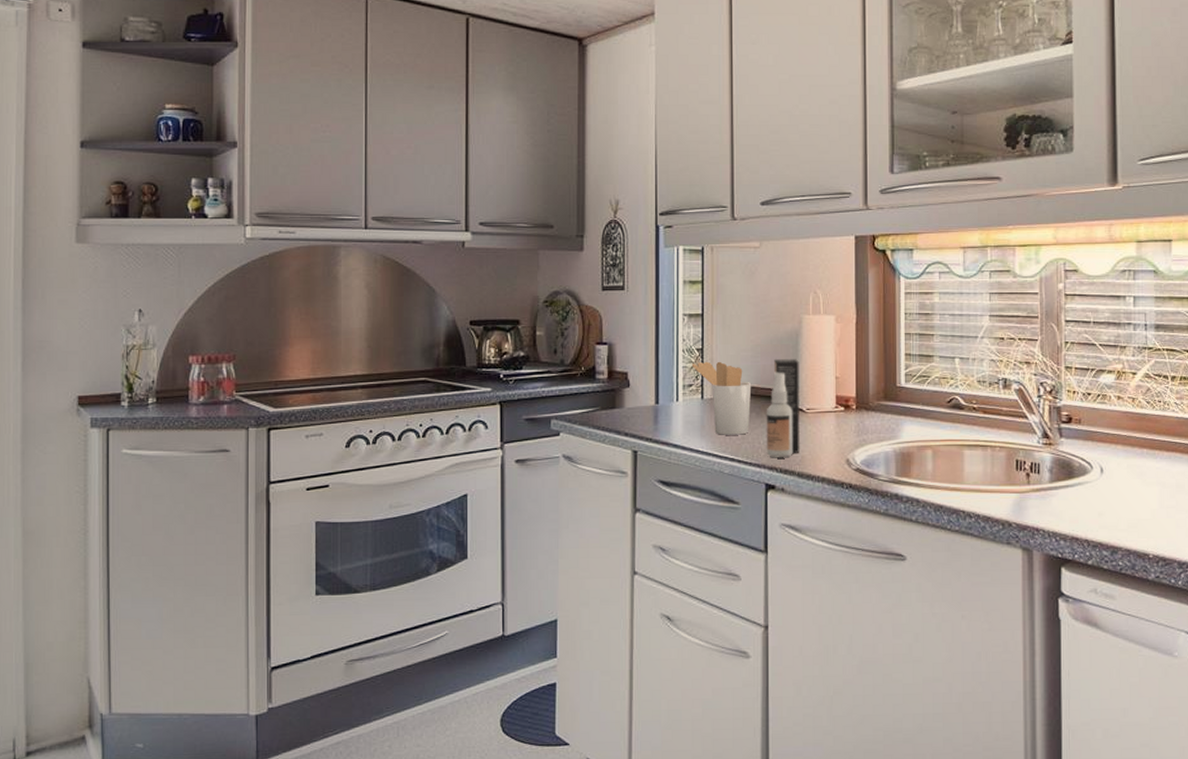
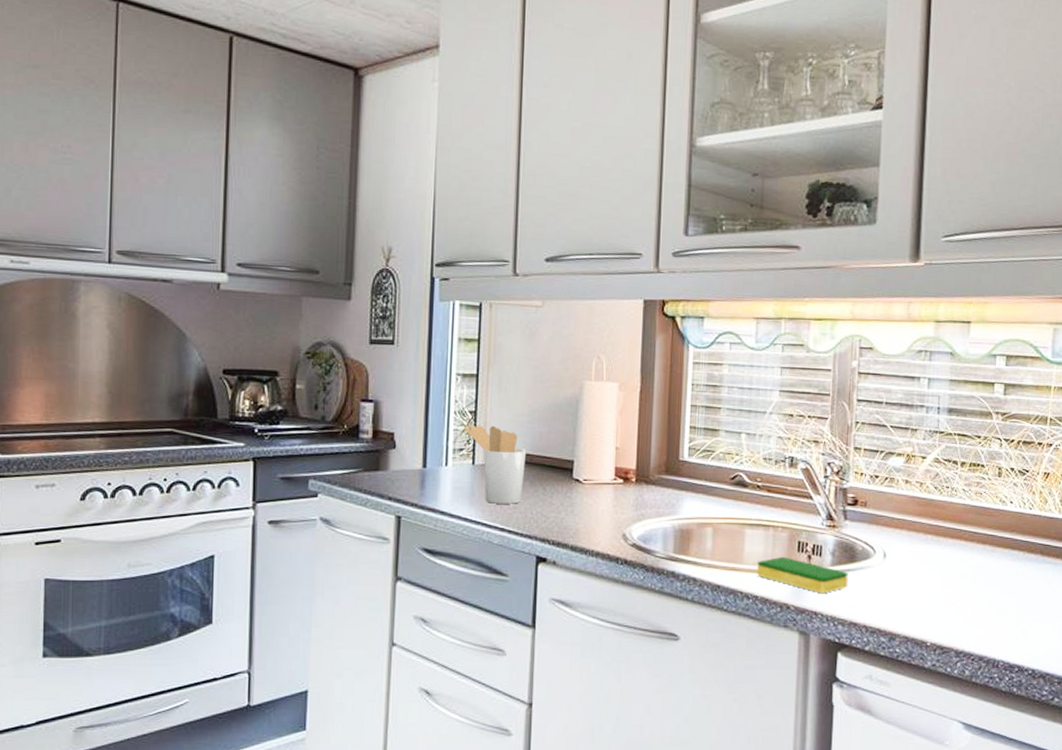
spray bottle: present [766,359,800,458] -> none [538,426,578,530]
dish sponge: none [978,475,1067,510] -> present [757,556,849,594]

